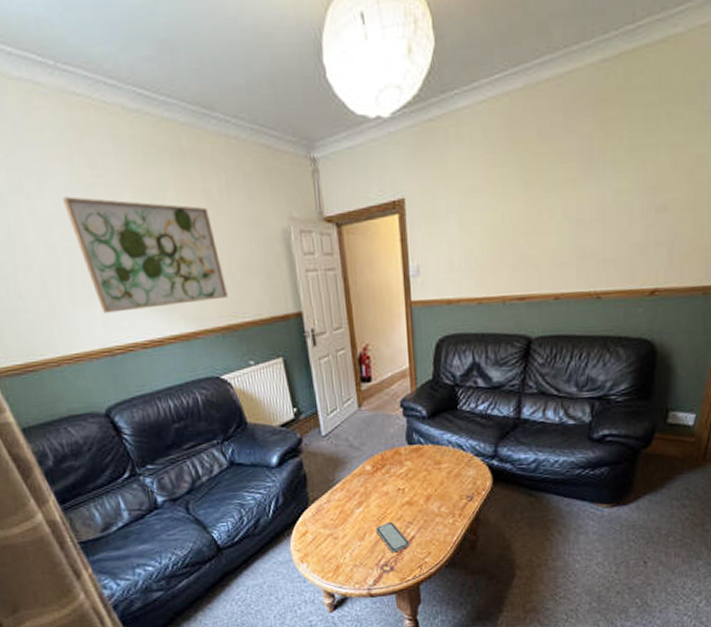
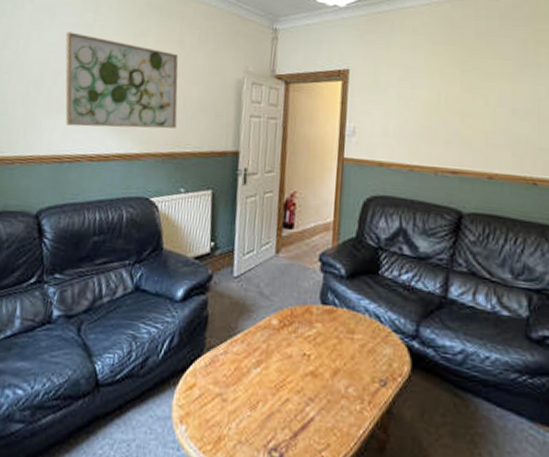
smartphone: present [376,521,410,553] -> none [271,392,307,436]

